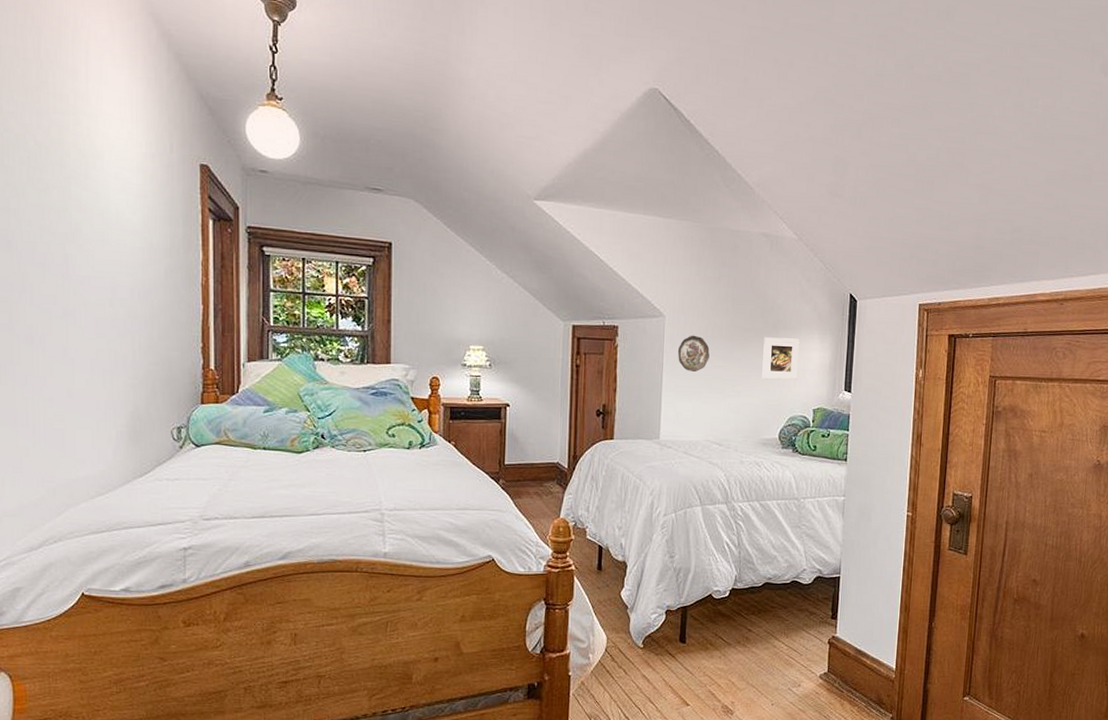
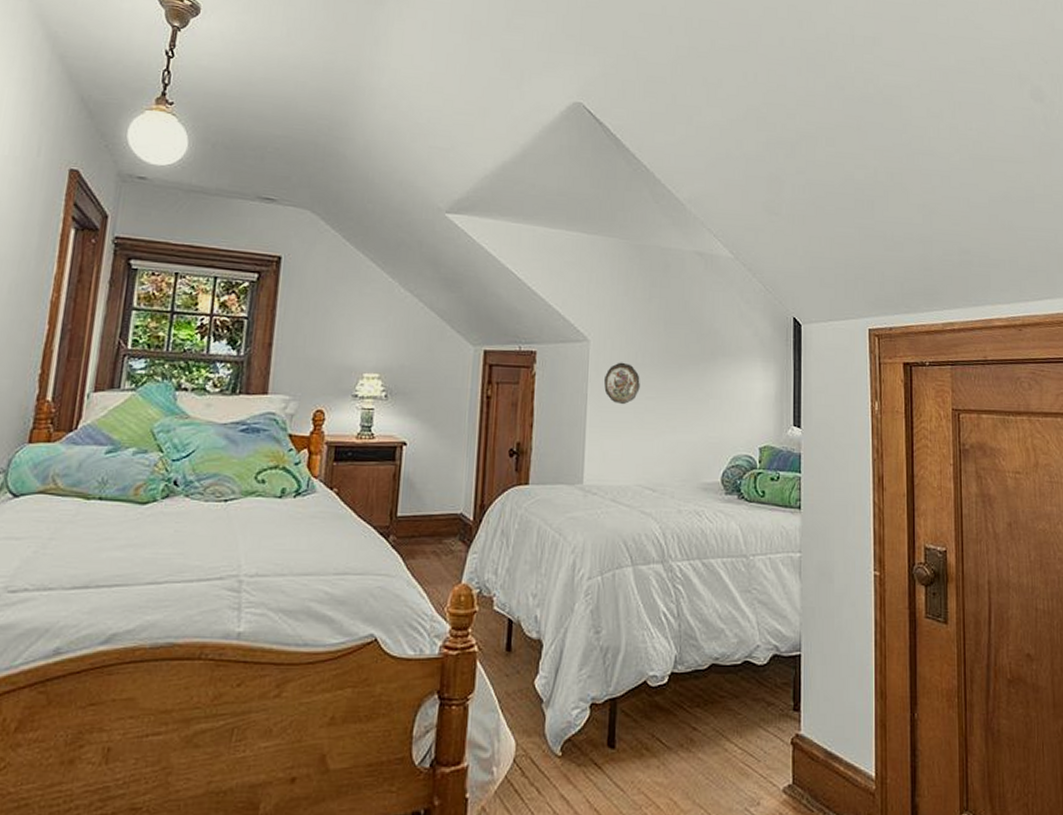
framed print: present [762,337,800,380] -> none [700,365,741,413]

